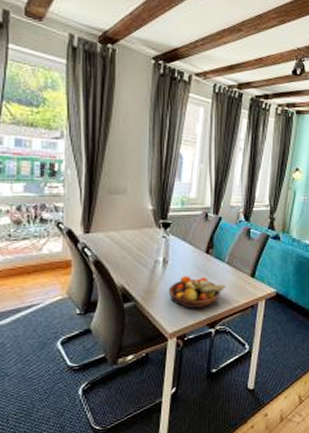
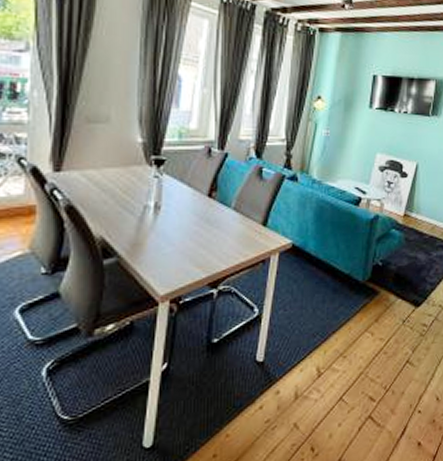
fruit bowl: present [168,276,225,309] -> none [160,224,231,265]

